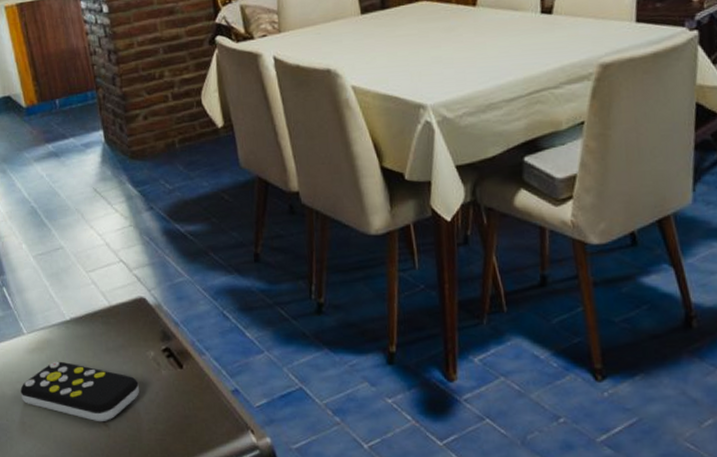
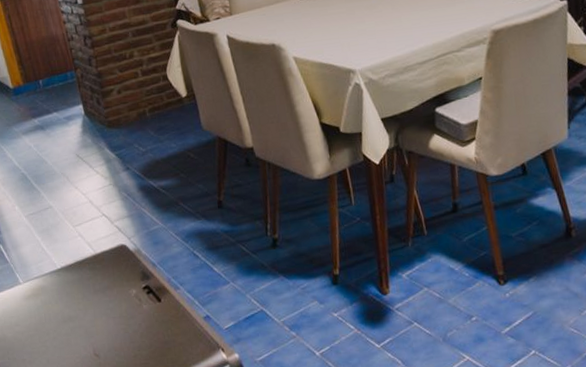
remote control: present [20,361,139,422] -> none [19,304,125,354]

